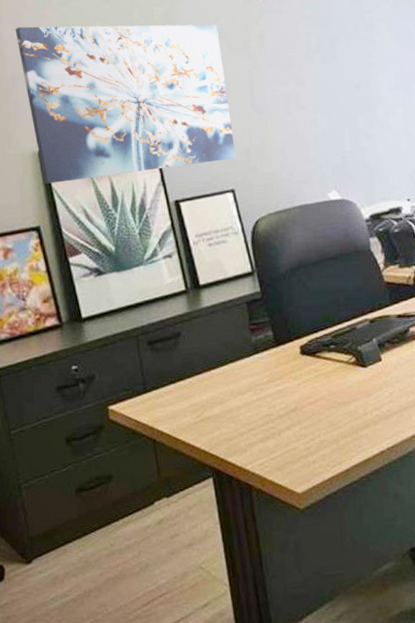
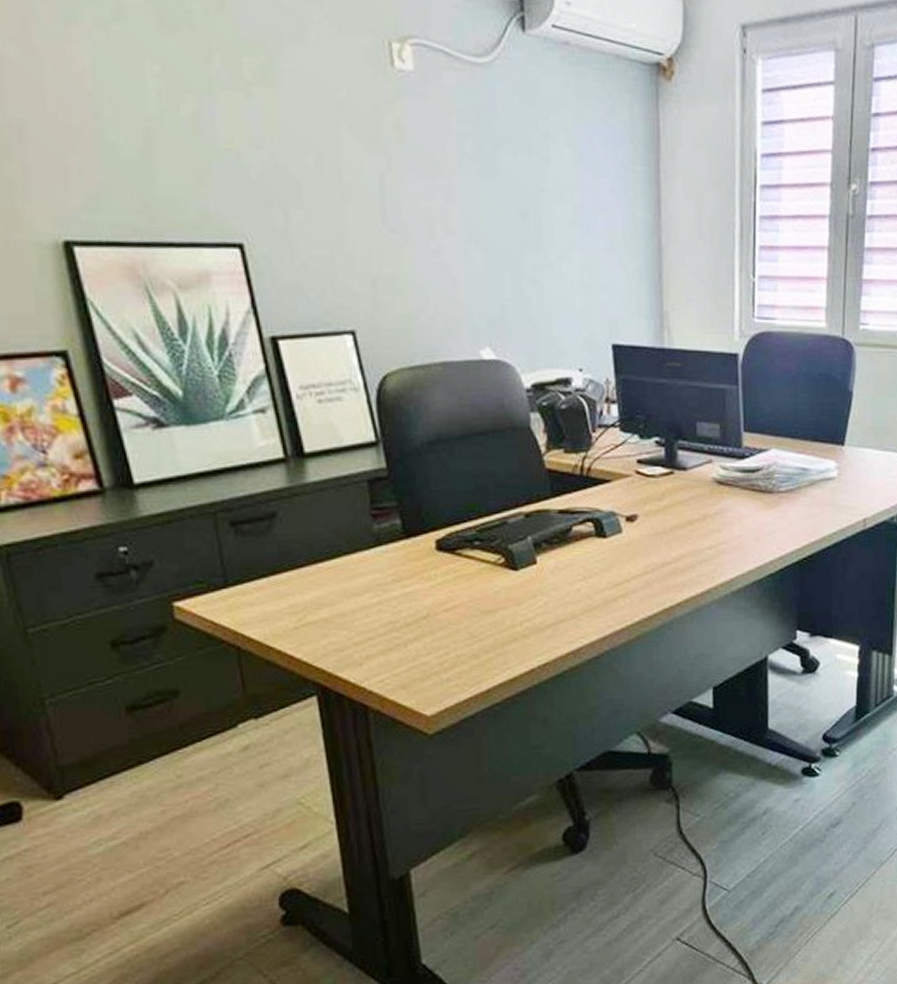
wall art: present [15,24,237,184] -> none [20,47,359,292]

